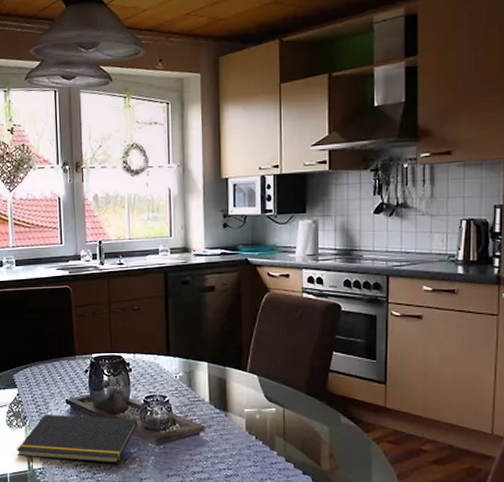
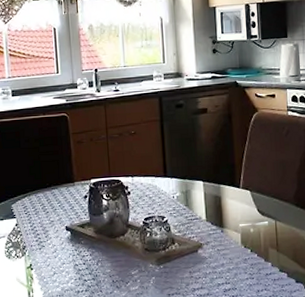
notepad: present [17,414,137,464] -> none [16,241,137,288]

